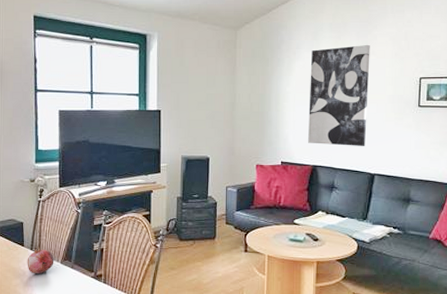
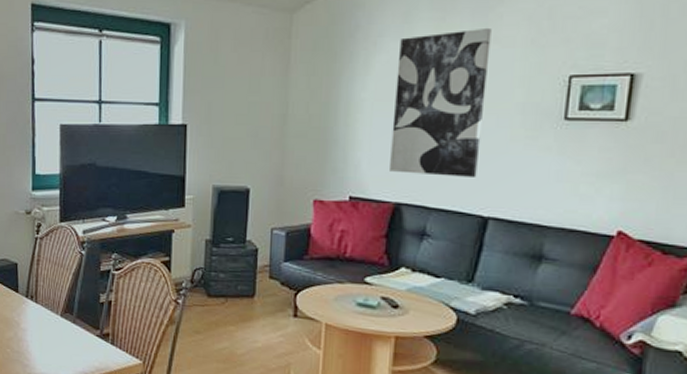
fruit: present [27,246,54,273] -> none [21,293,53,327]

